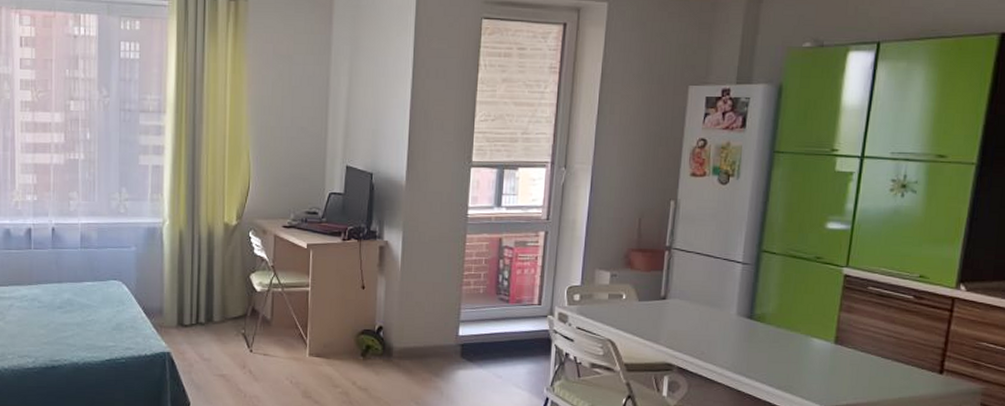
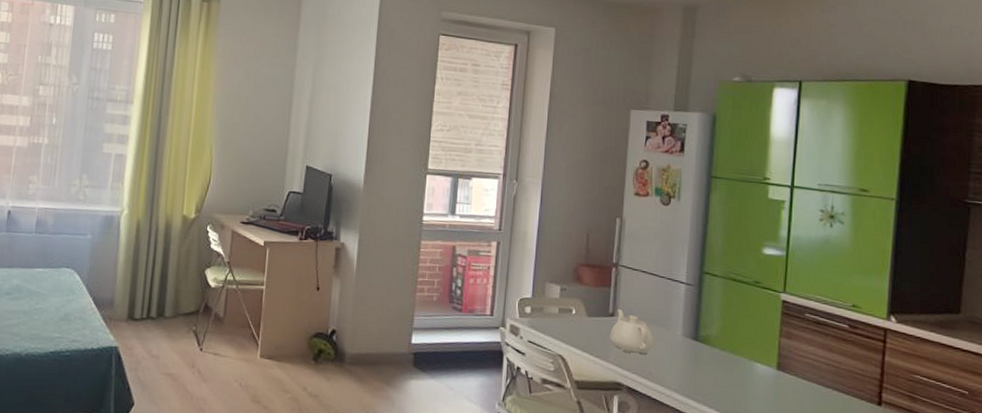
teapot: none [660,291,708,336] -> present [609,308,655,355]

